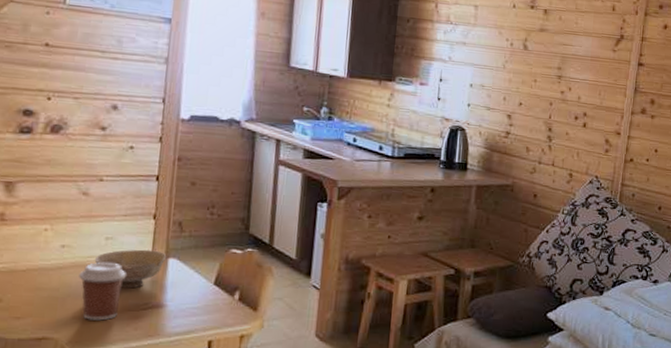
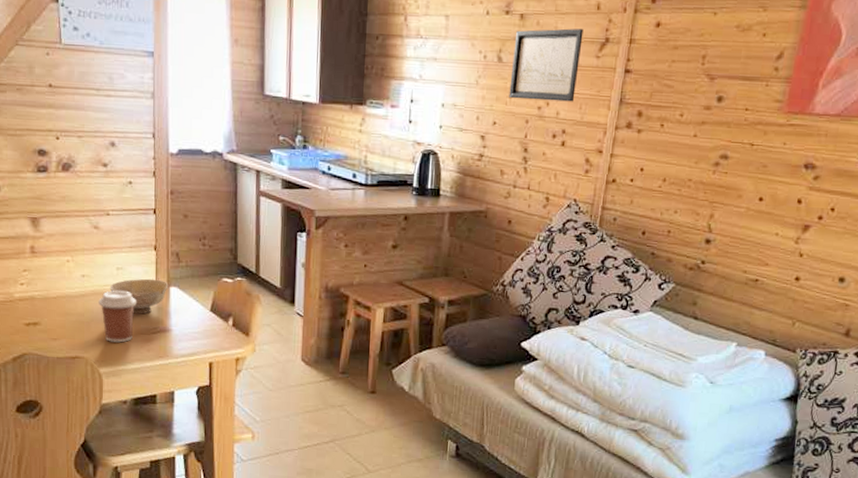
wall art: none [534,23,601,89] -> present [509,28,584,102]

